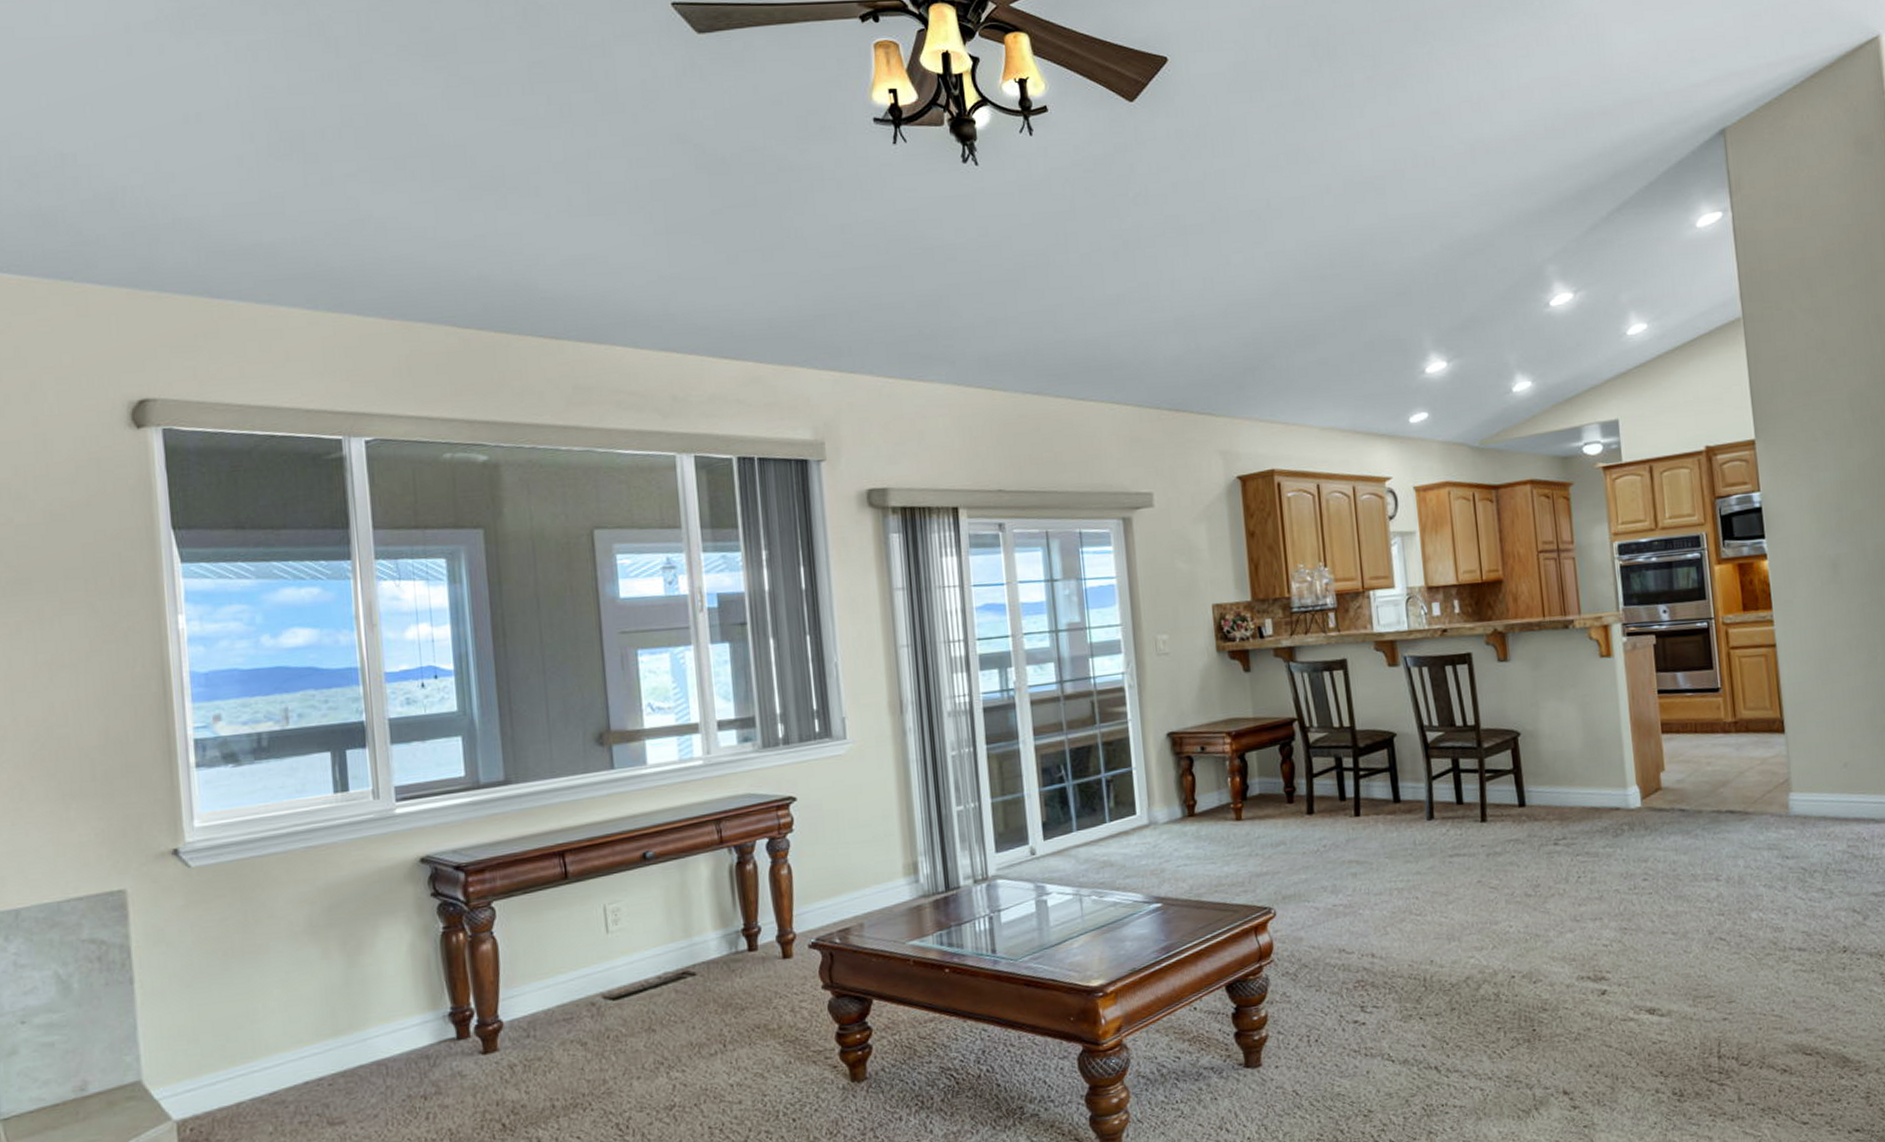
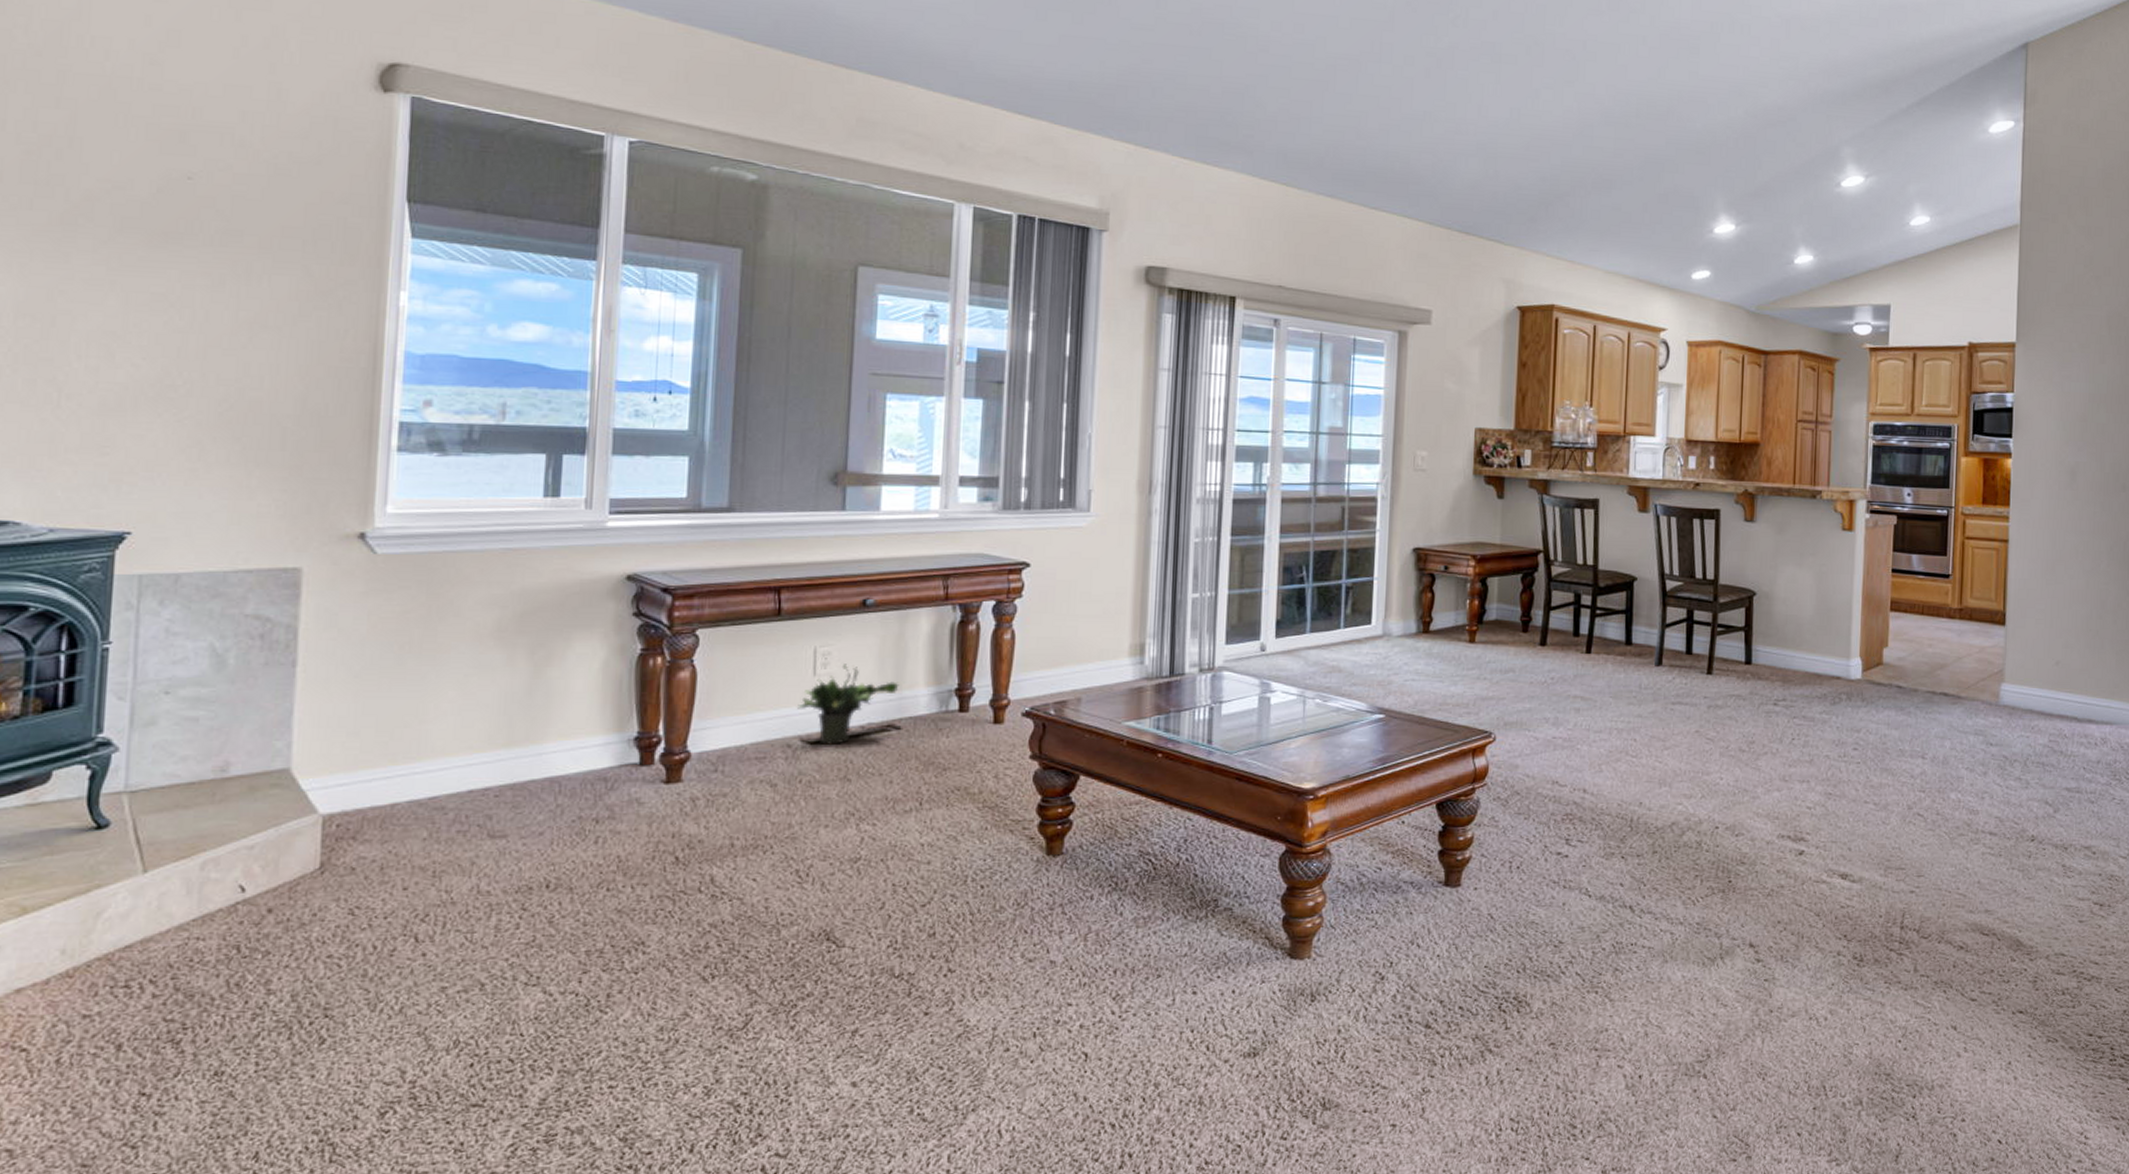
potted plant: none [594,917,689,999] -> present [796,664,899,745]

